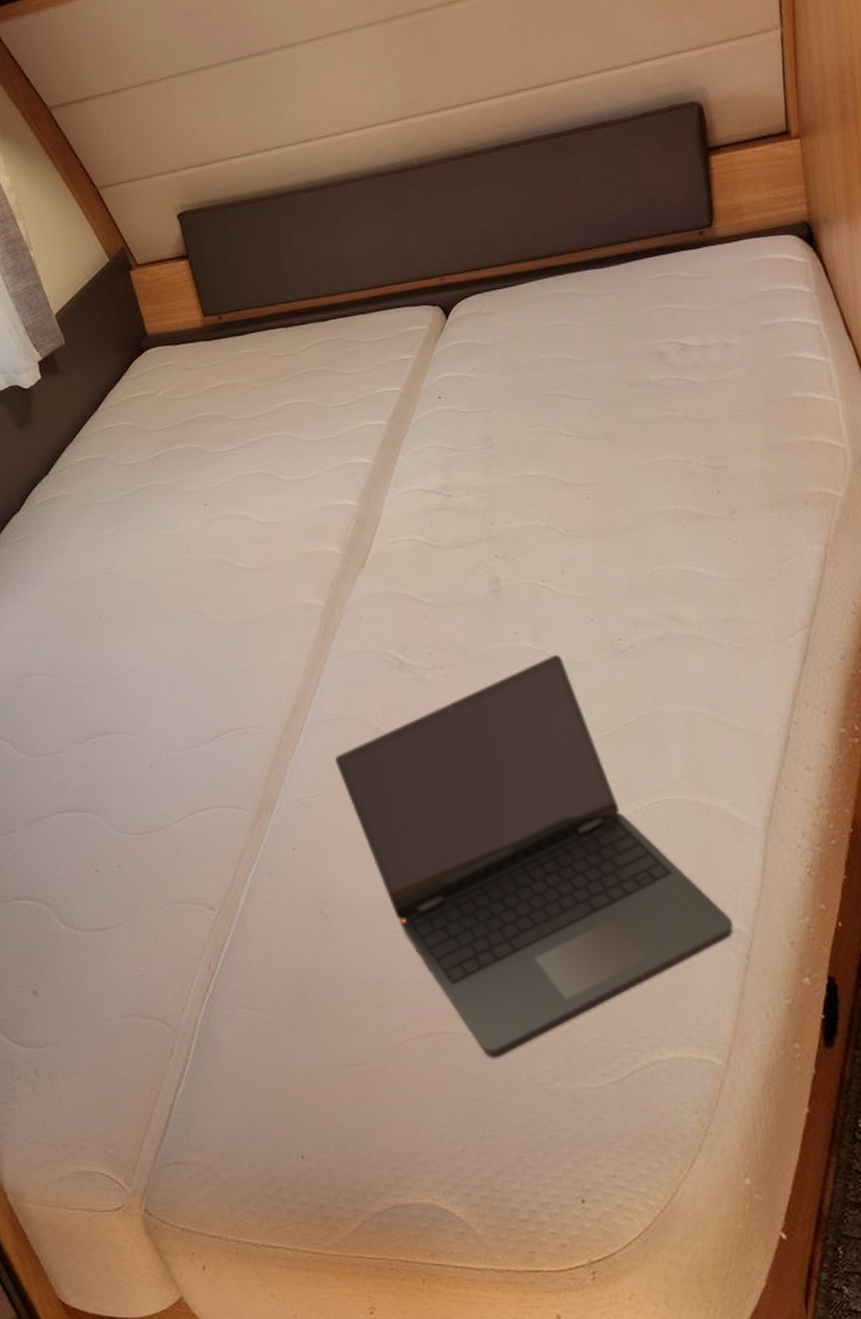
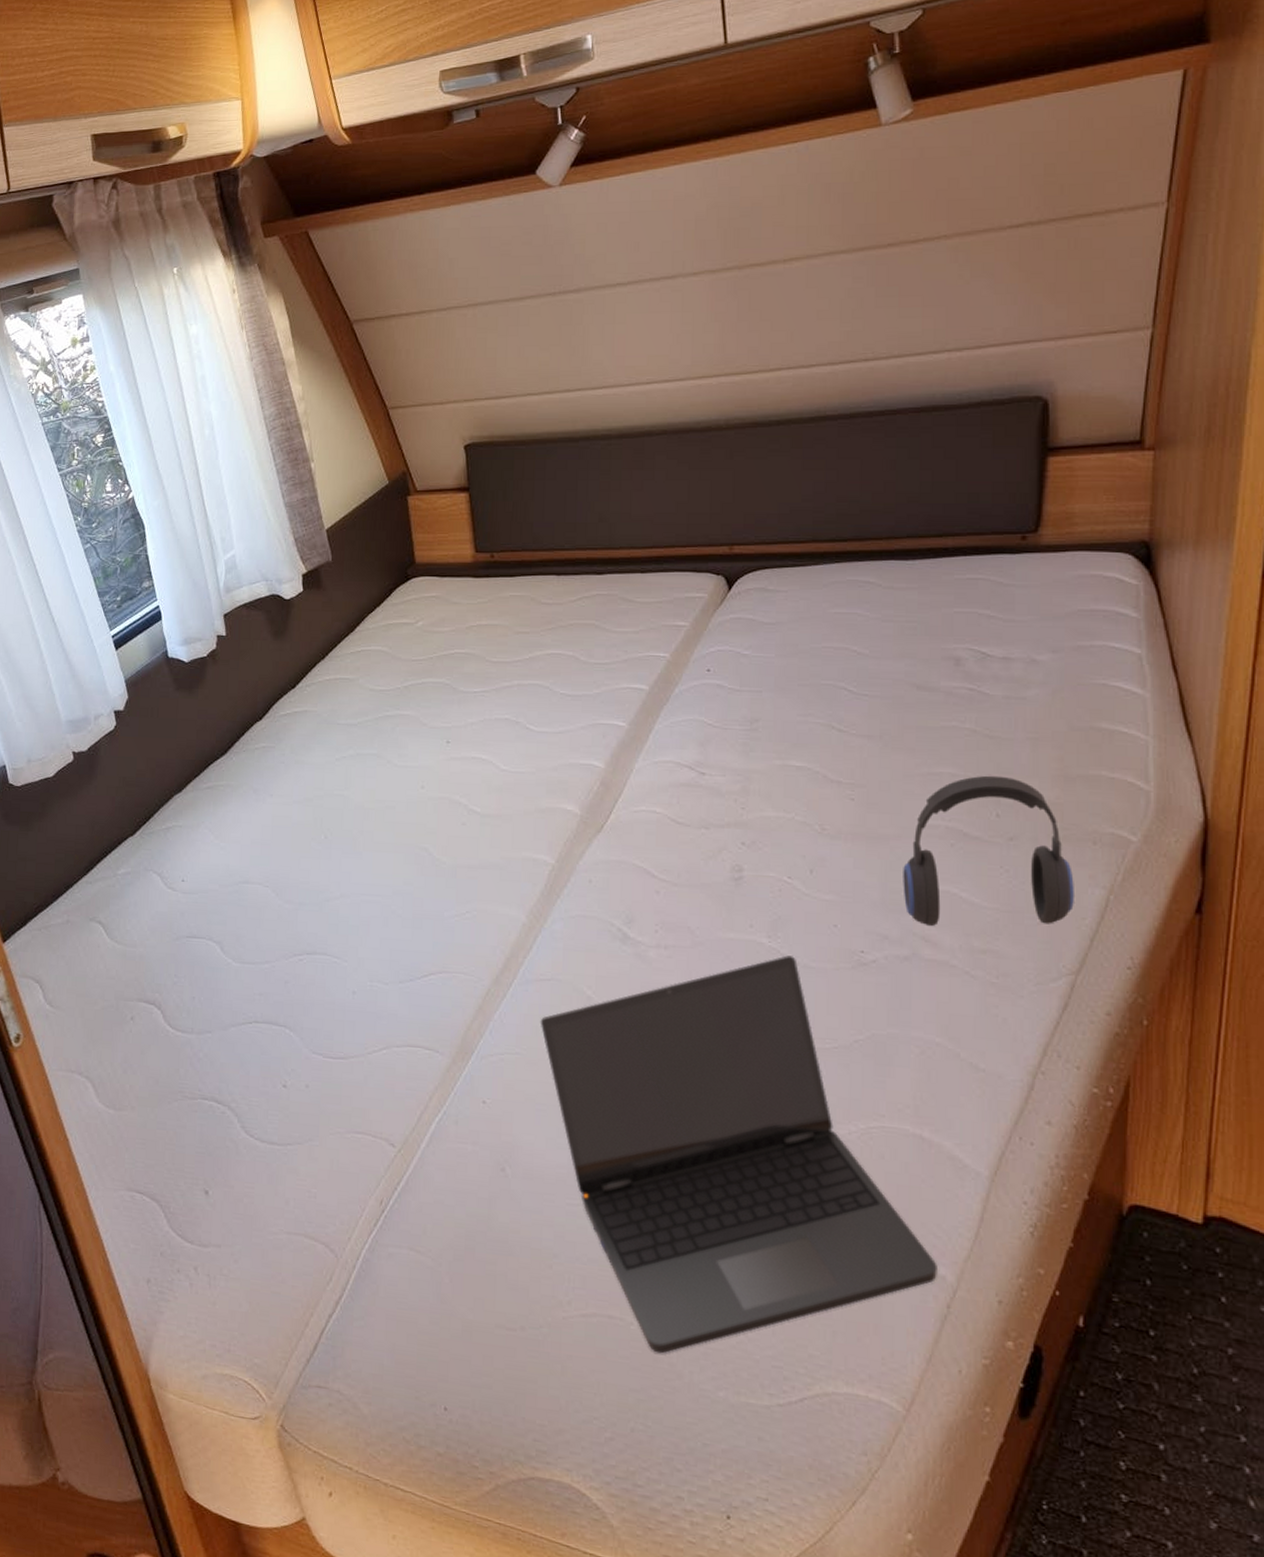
headphones: none [643,455,798,605] -> present [903,775,1074,926]

